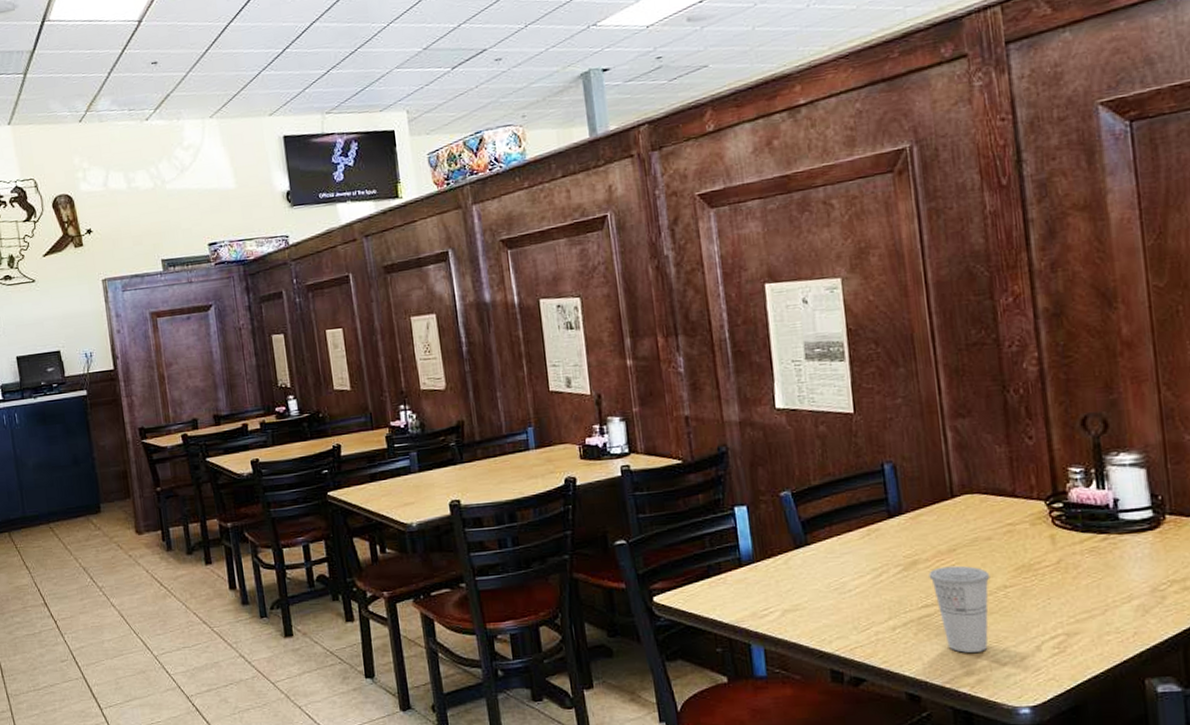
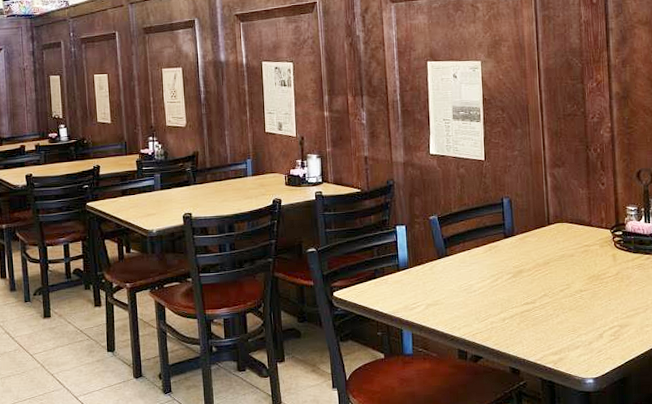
cup: present [929,565,990,653] -> none [530,274,571,338]

